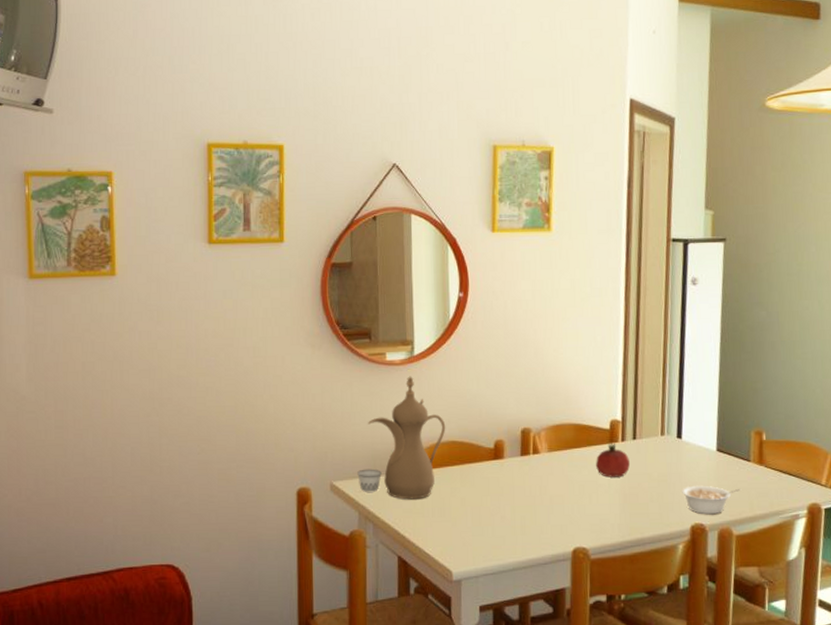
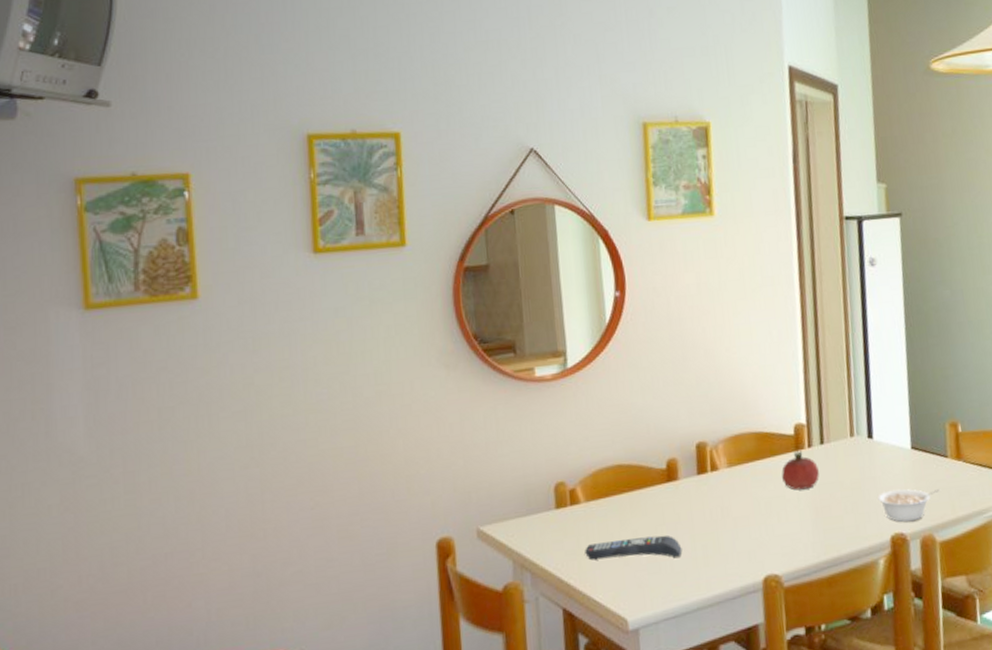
teapot: present [357,376,446,500] -> none [508,392,610,540]
remote control: none [419,504,503,525] -> present [585,535,682,561]

